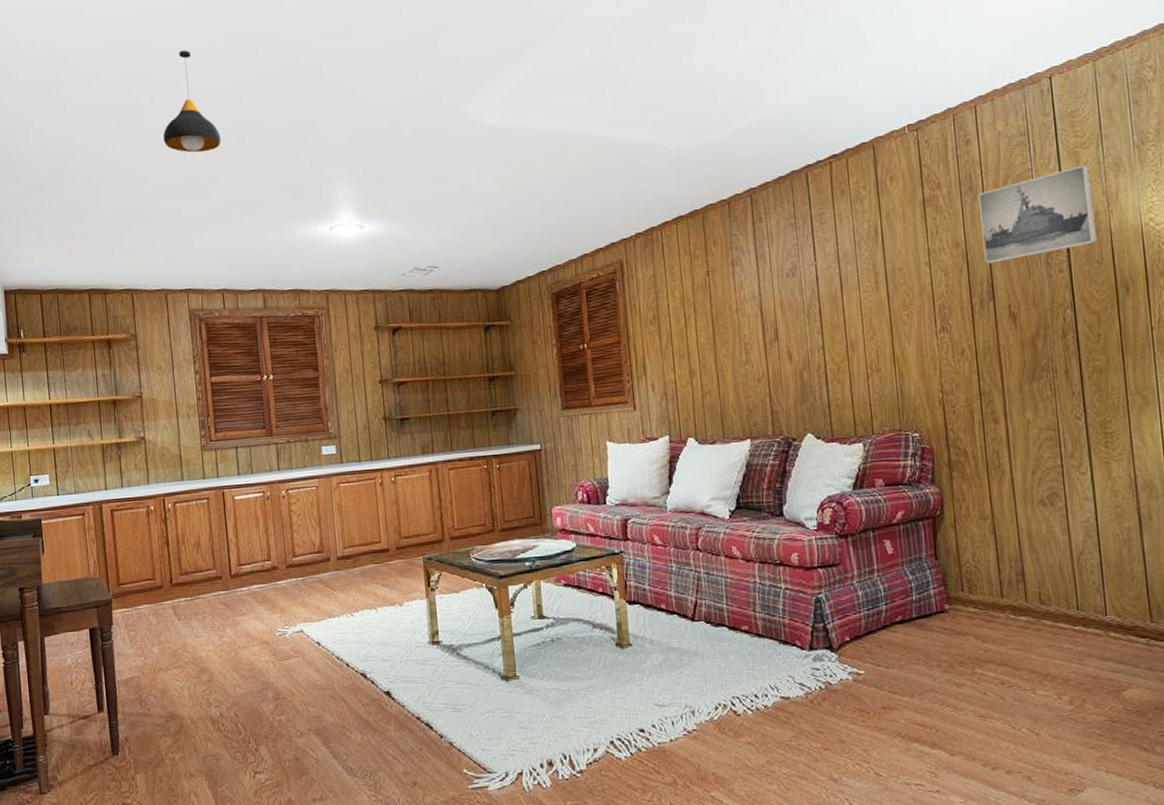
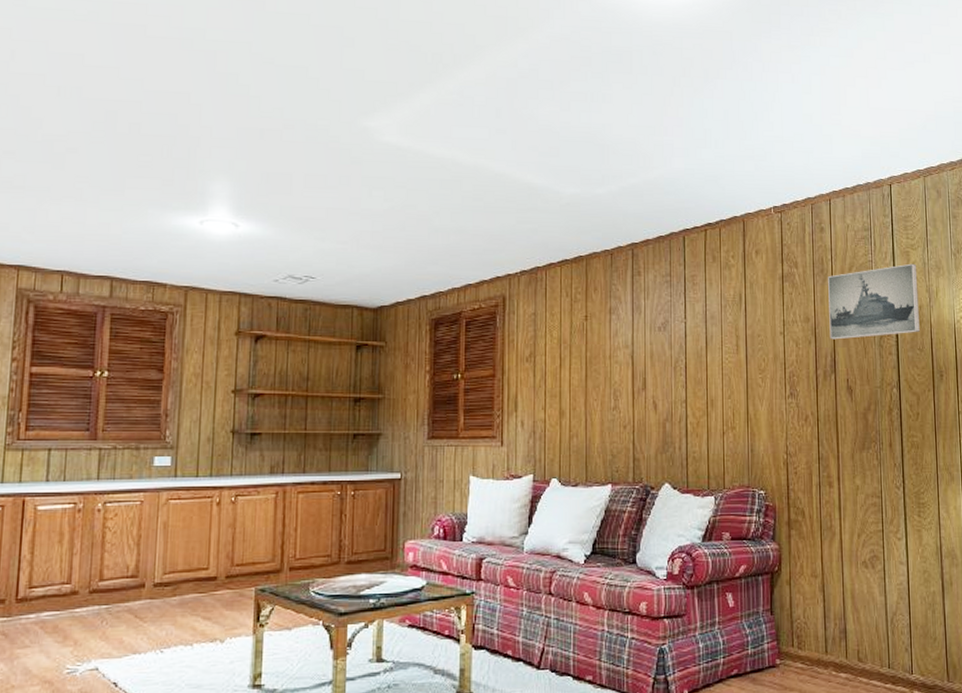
pendant light: present [163,50,221,153] -> none [18,11,89,121]

